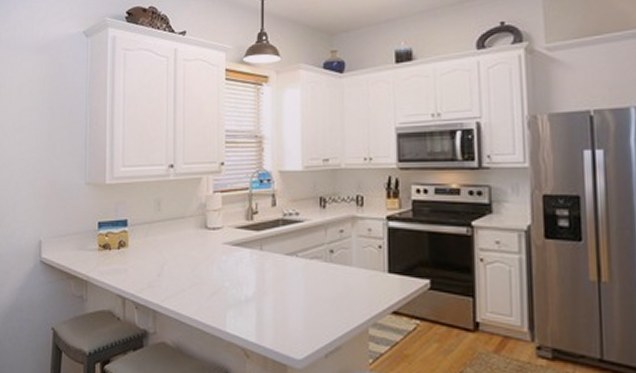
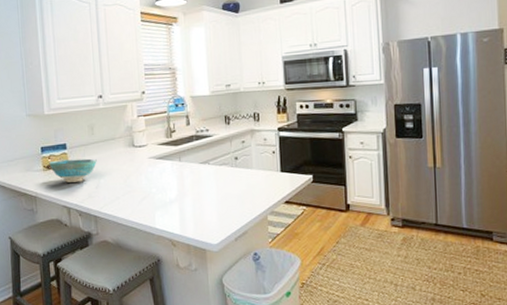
bowl: none [105,239,161,267] -> present [49,158,97,183]

